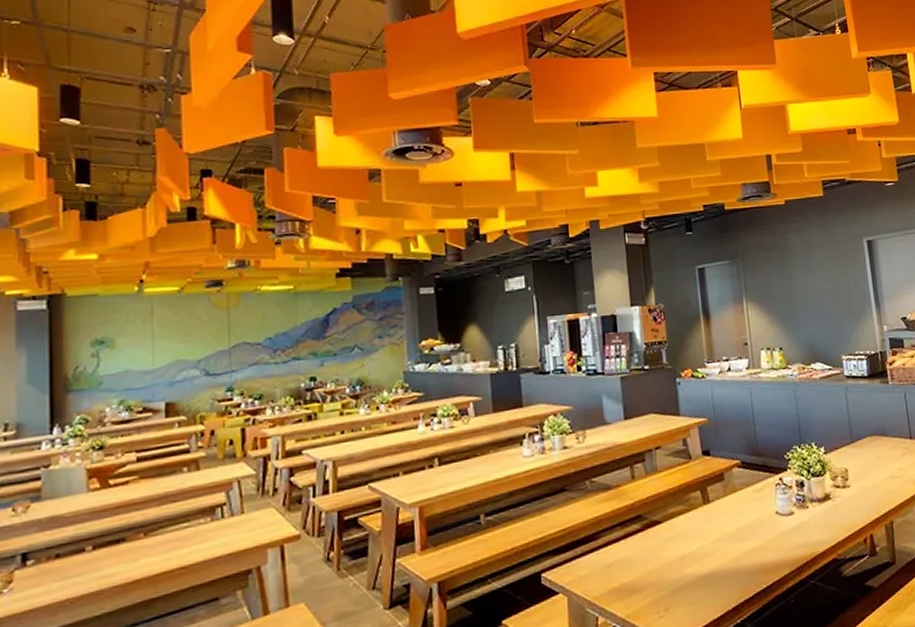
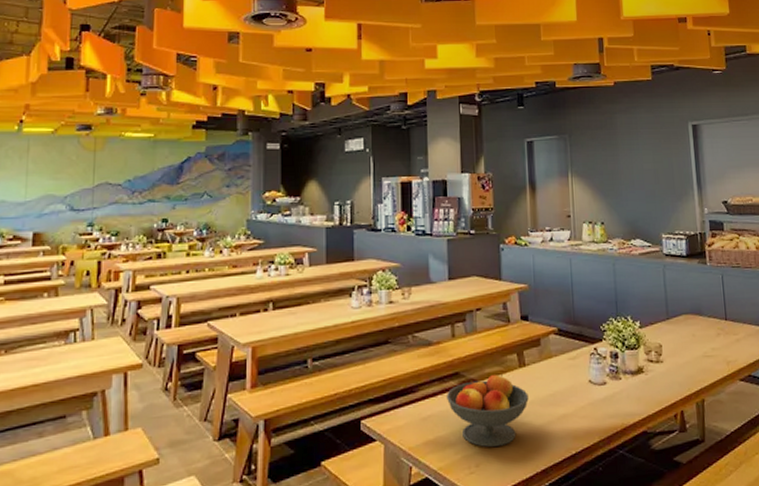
fruit bowl: none [629,512,715,590] -> present [446,373,529,447]

